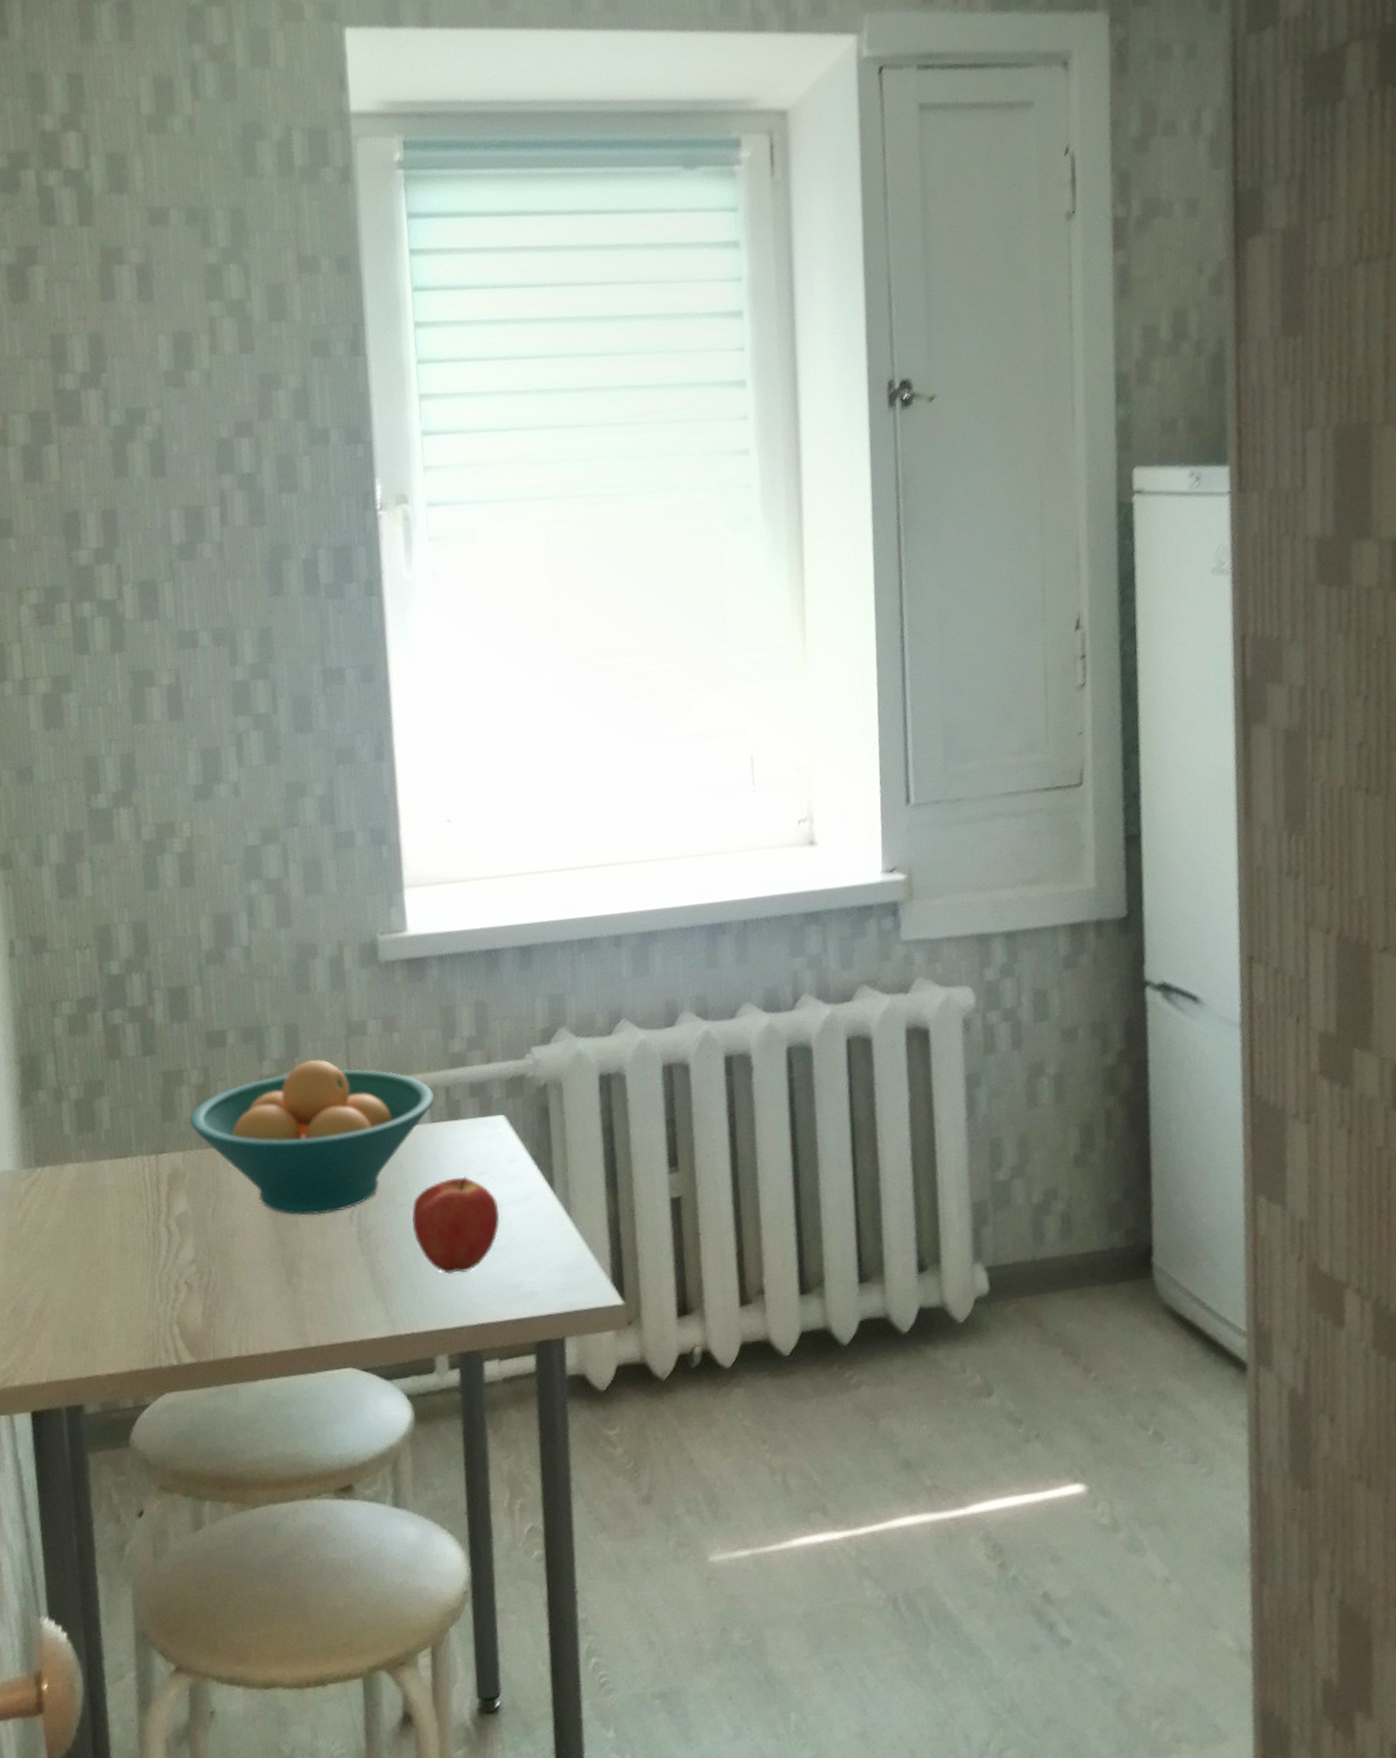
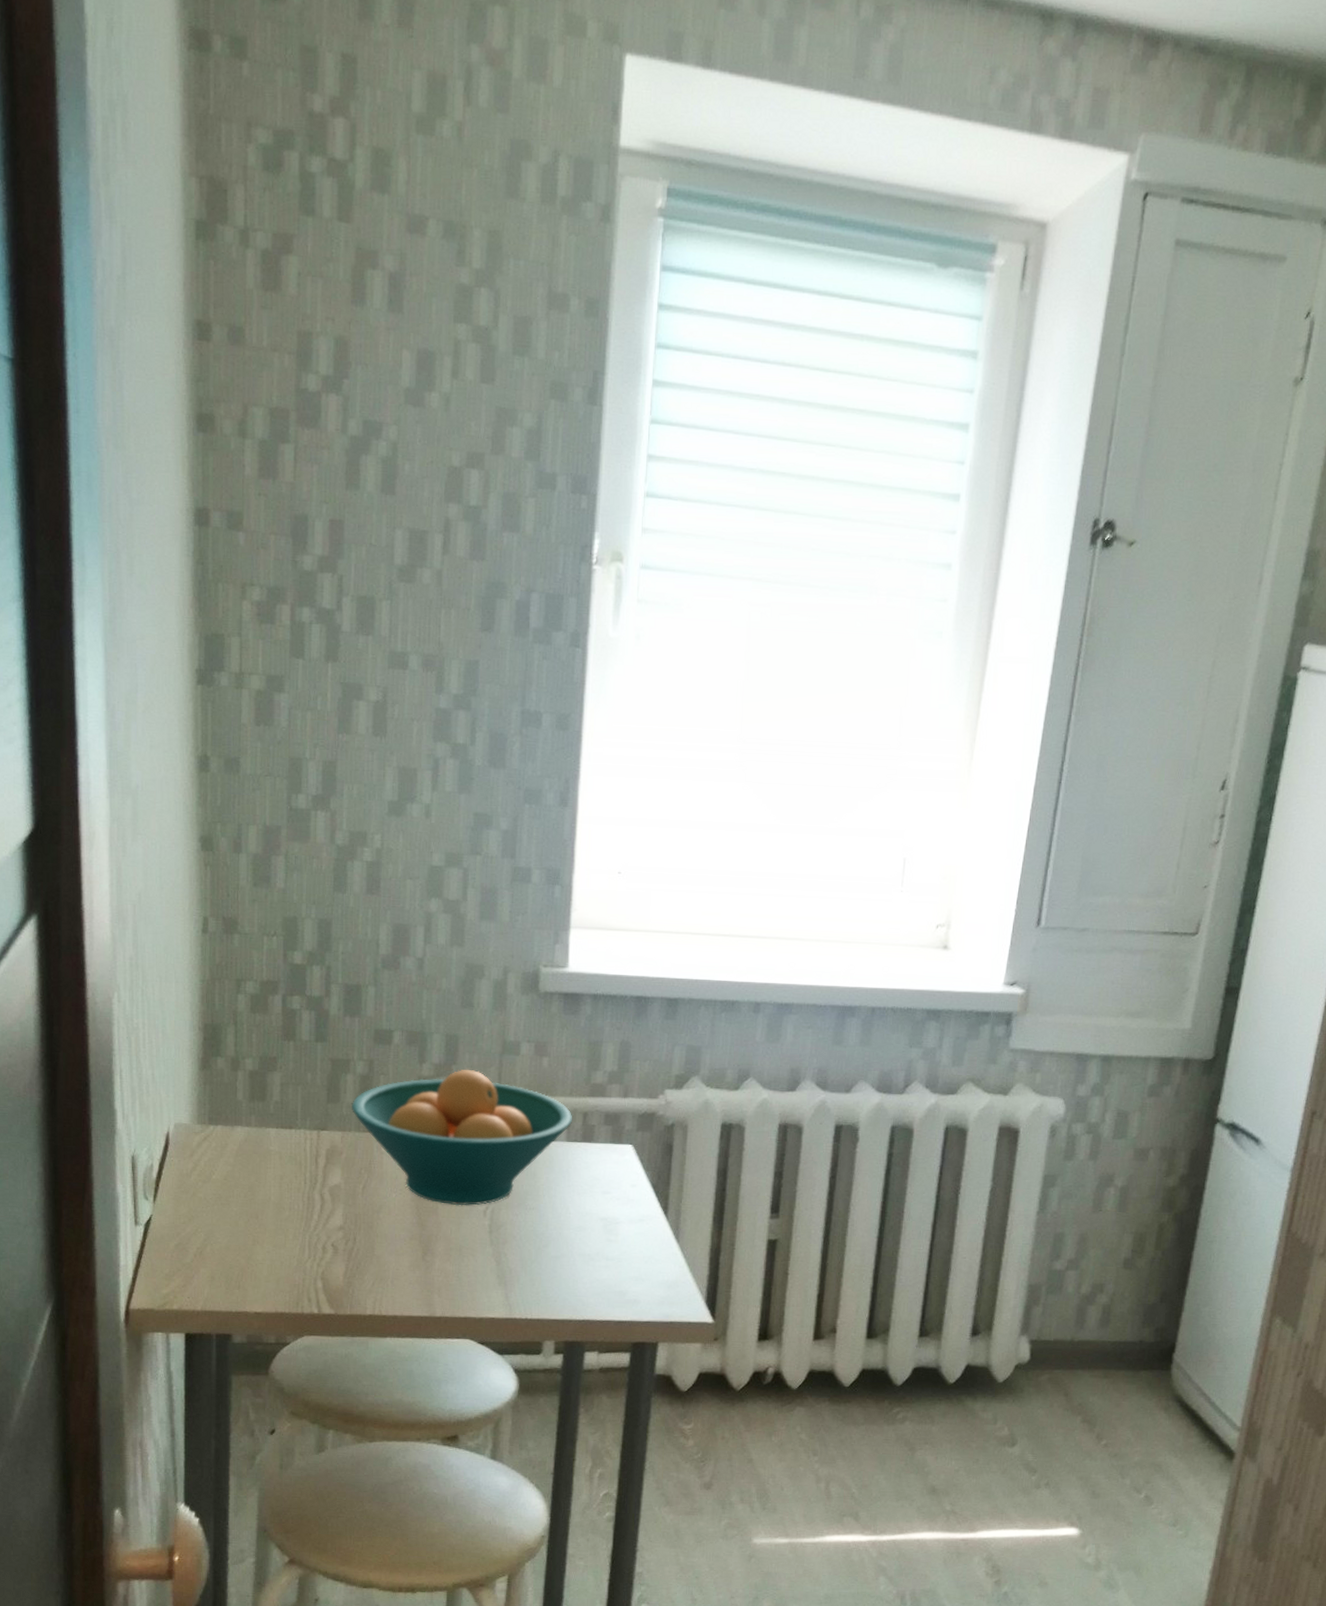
apple: present [412,1176,500,1274] -> none [538,1192,616,1274]

